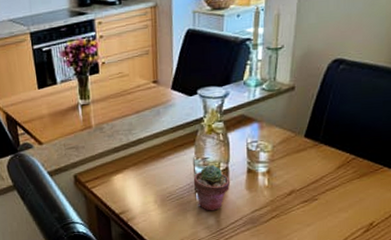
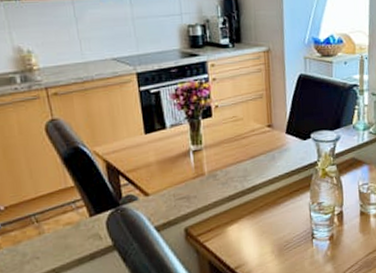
potted succulent: present [193,164,231,211] -> none [310,209,345,258]

